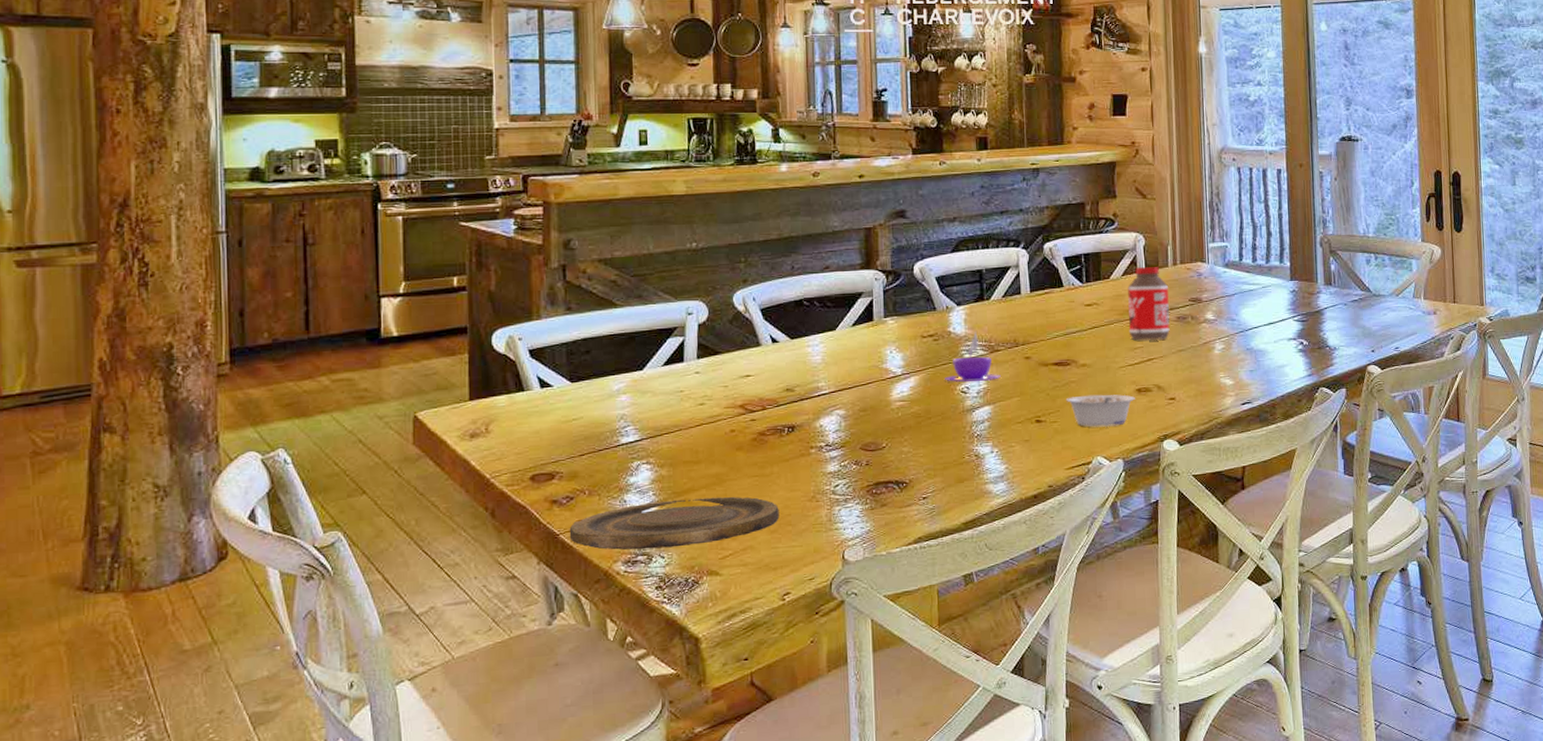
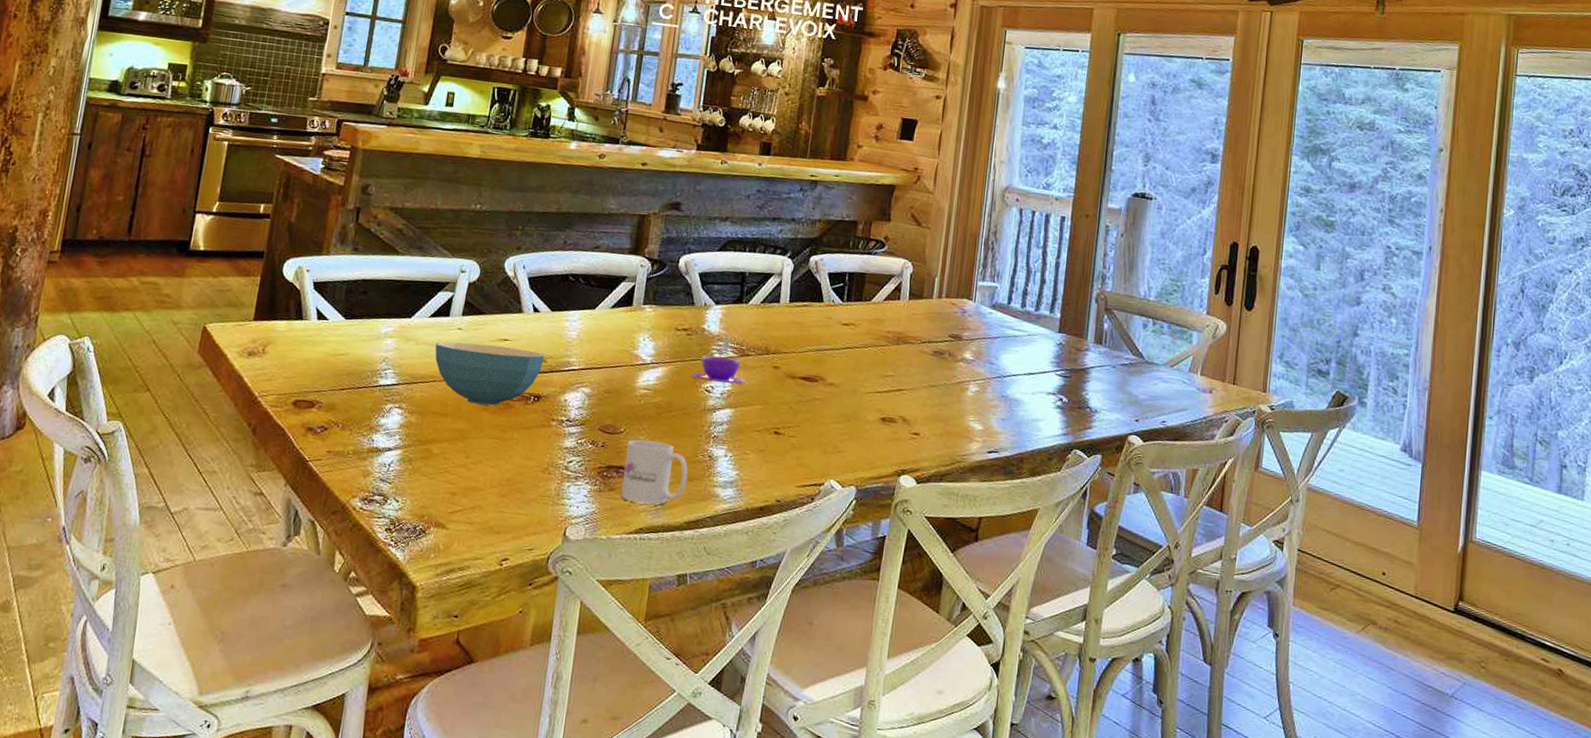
plate: present [569,496,779,550] -> none [317,445,513,496]
cereal bowl: none [674,382,792,446] -> present [435,341,545,406]
mug: none [892,450,958,514] -> present [621,439,688,505]
legume: present [1065,394,1135,428] -> none [807,414,878,452]
bottle: present [1127,267,1170,341] -> none [882,294,930,372]

